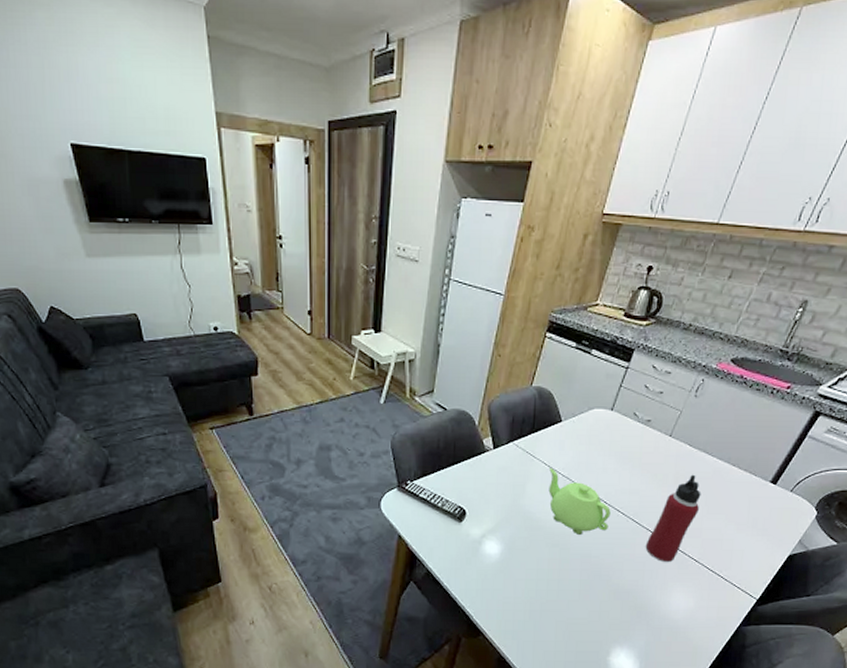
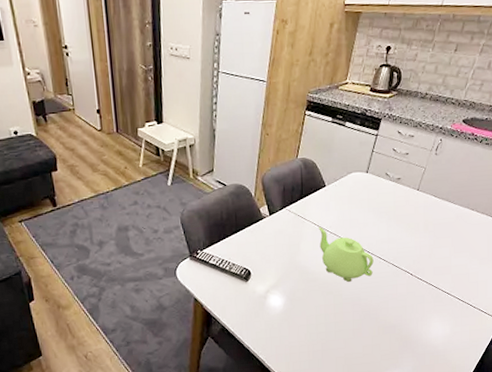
water bottle: present [645,474,701,563] -> none [405,221,448,298]

